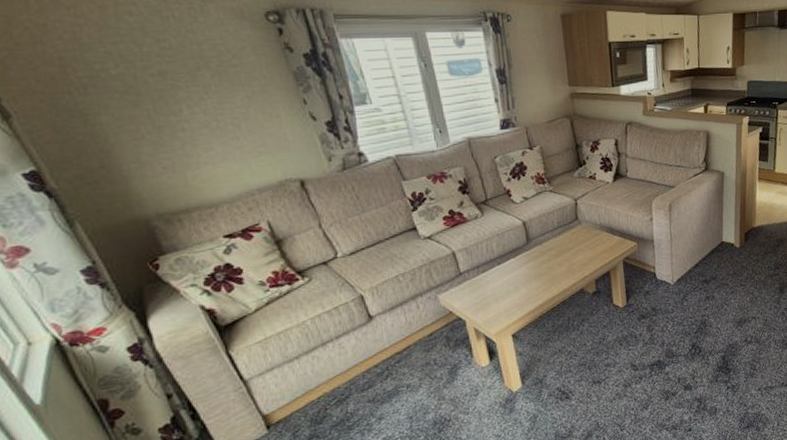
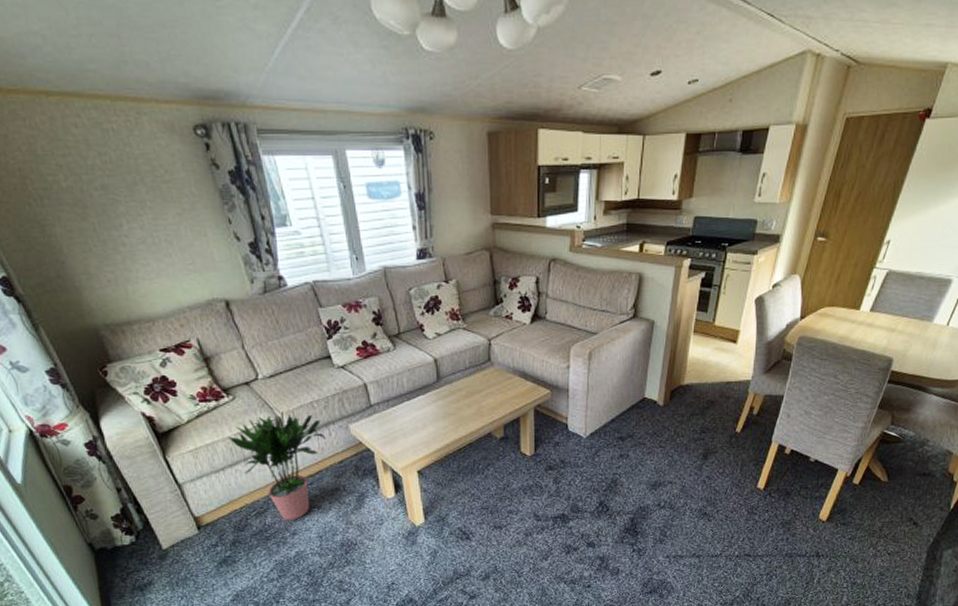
potted plant: none [304,288,414,405] -> present [228,411,326,521]

